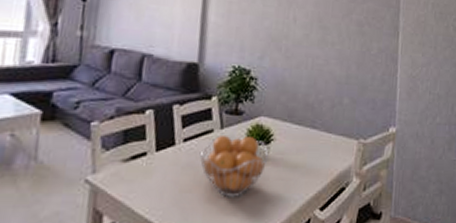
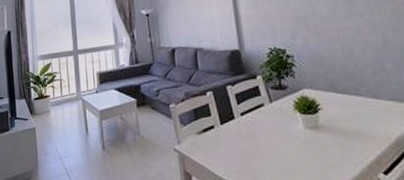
fruit basket: present [199,136,269,197] -> none [256,108,320,161]

